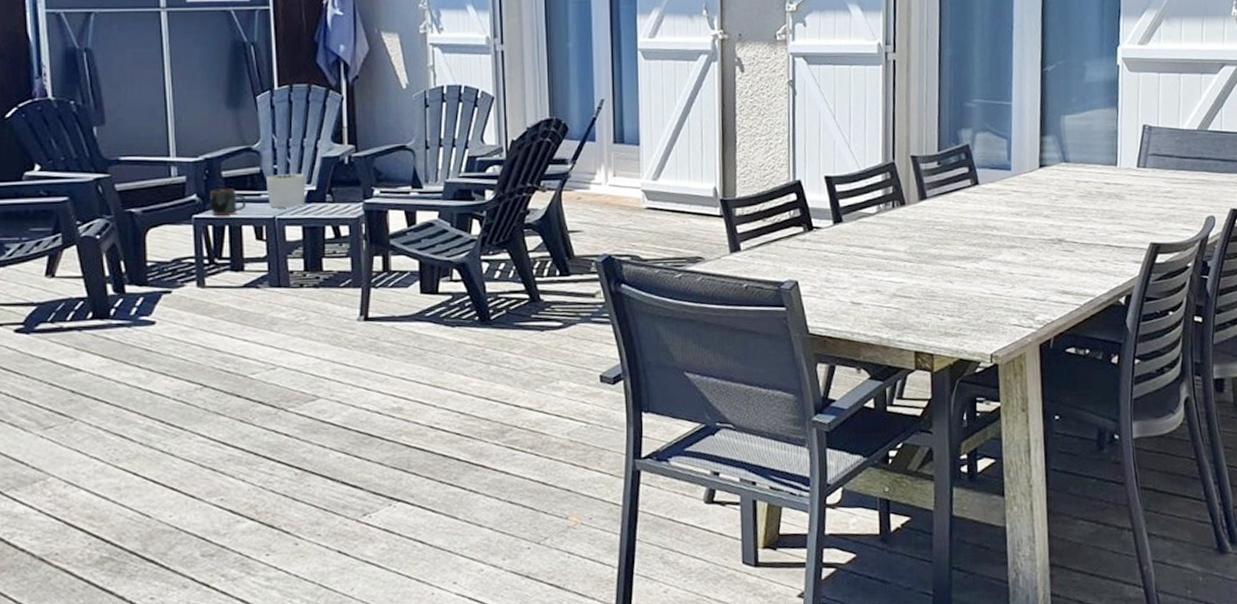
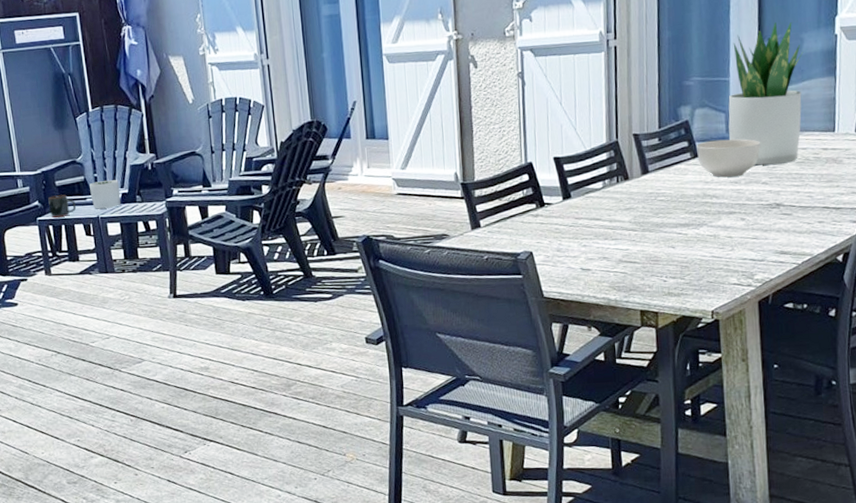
bowl: none [977,167,1043,209] -> present [696,139,761,178]
planter: none [1010,48,1086,197] -> present [728,22,804,166]

